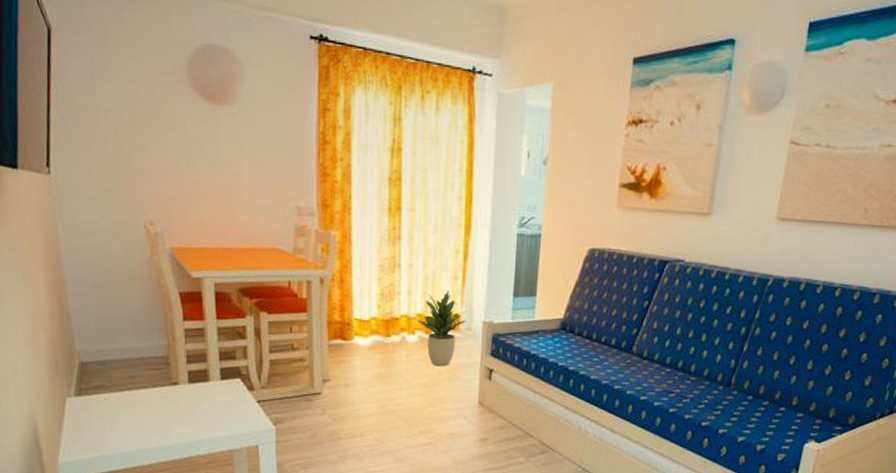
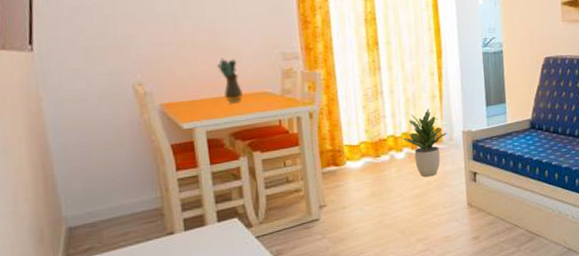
vase: none [229,204,253,257] -> present [217,57,243,104]

